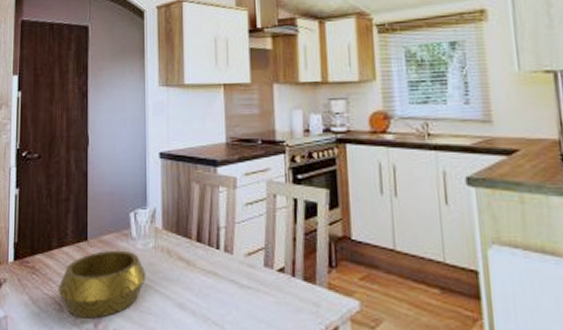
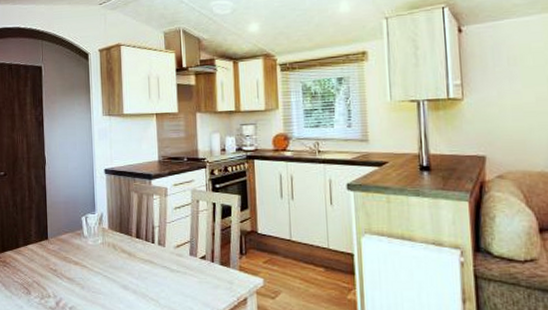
decorative bowl: present [58,250,146,319] -> none [25,246,97,299]

